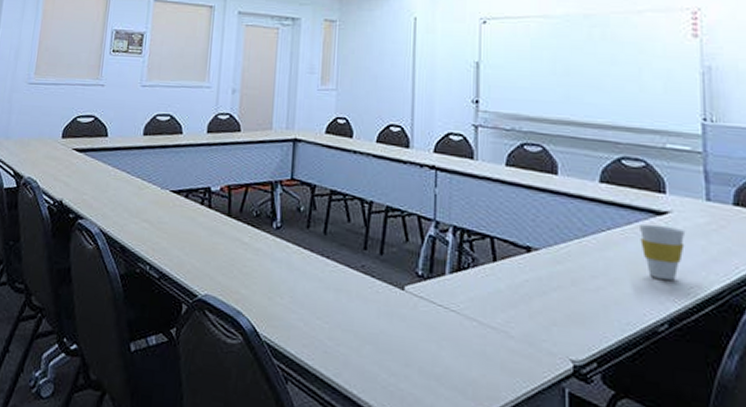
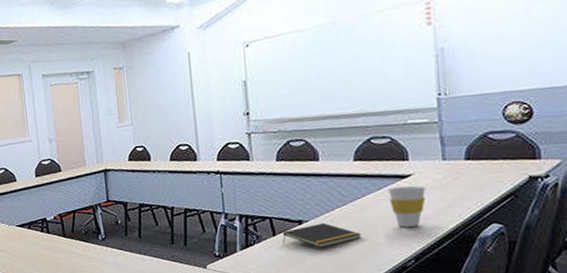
notepad: none [505,254,603,288] -> present [282,222,361,248]

